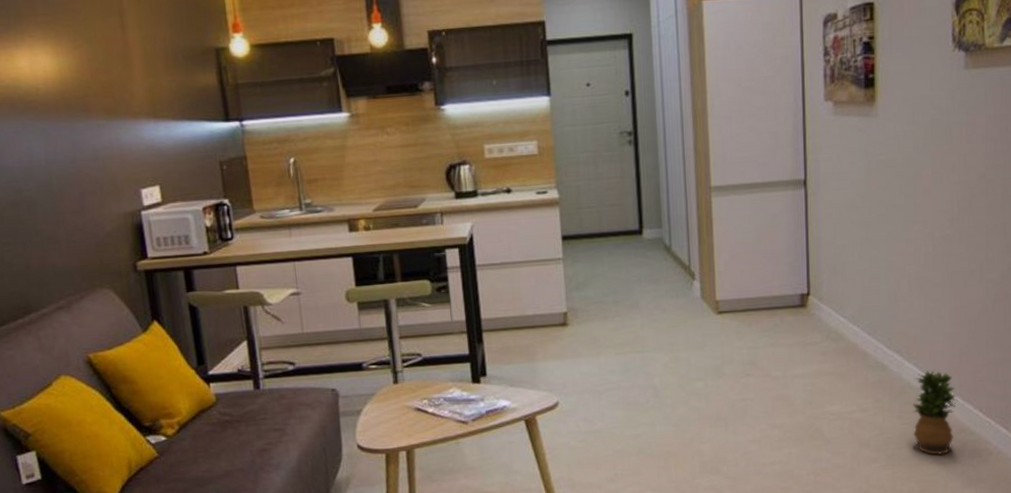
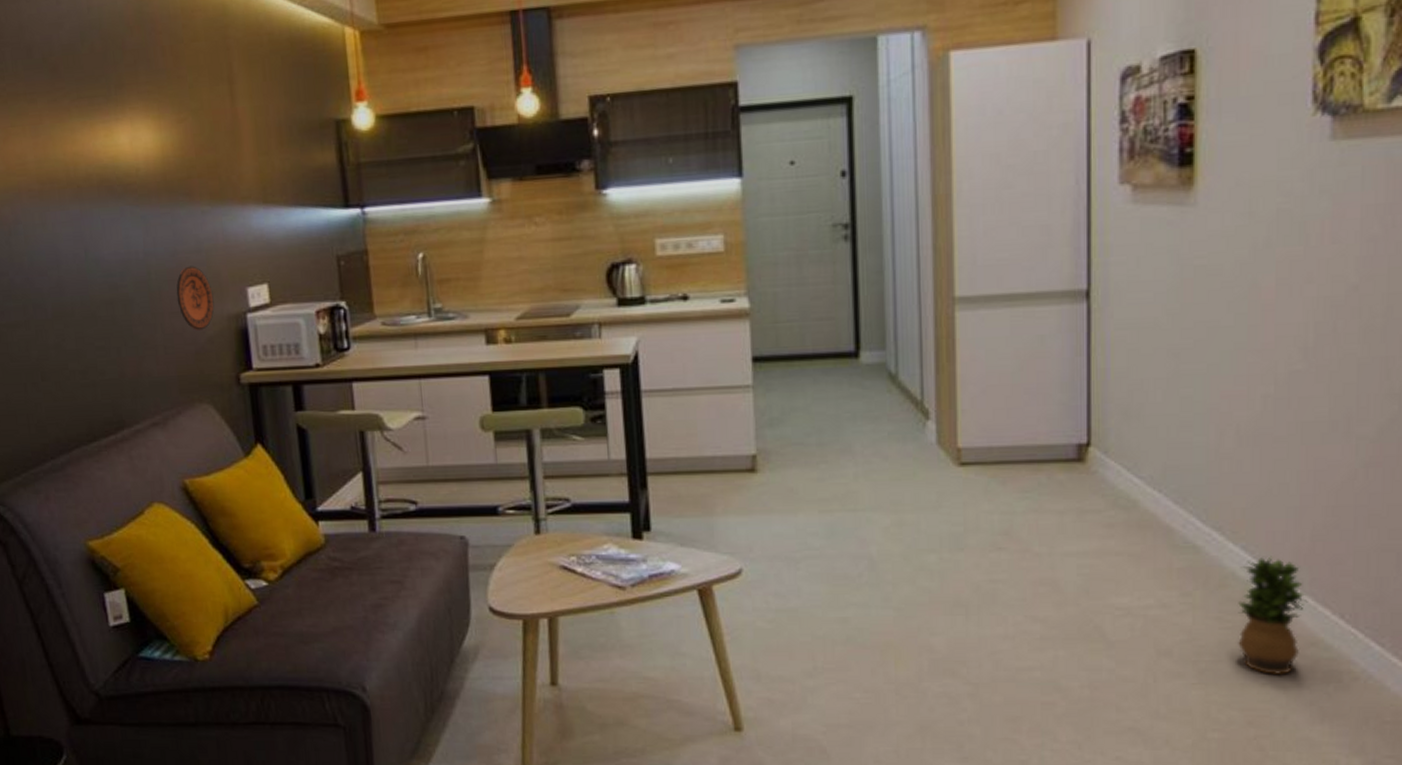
decorative plate: none [76,171,112,227] -> present [176,266,215,330]

